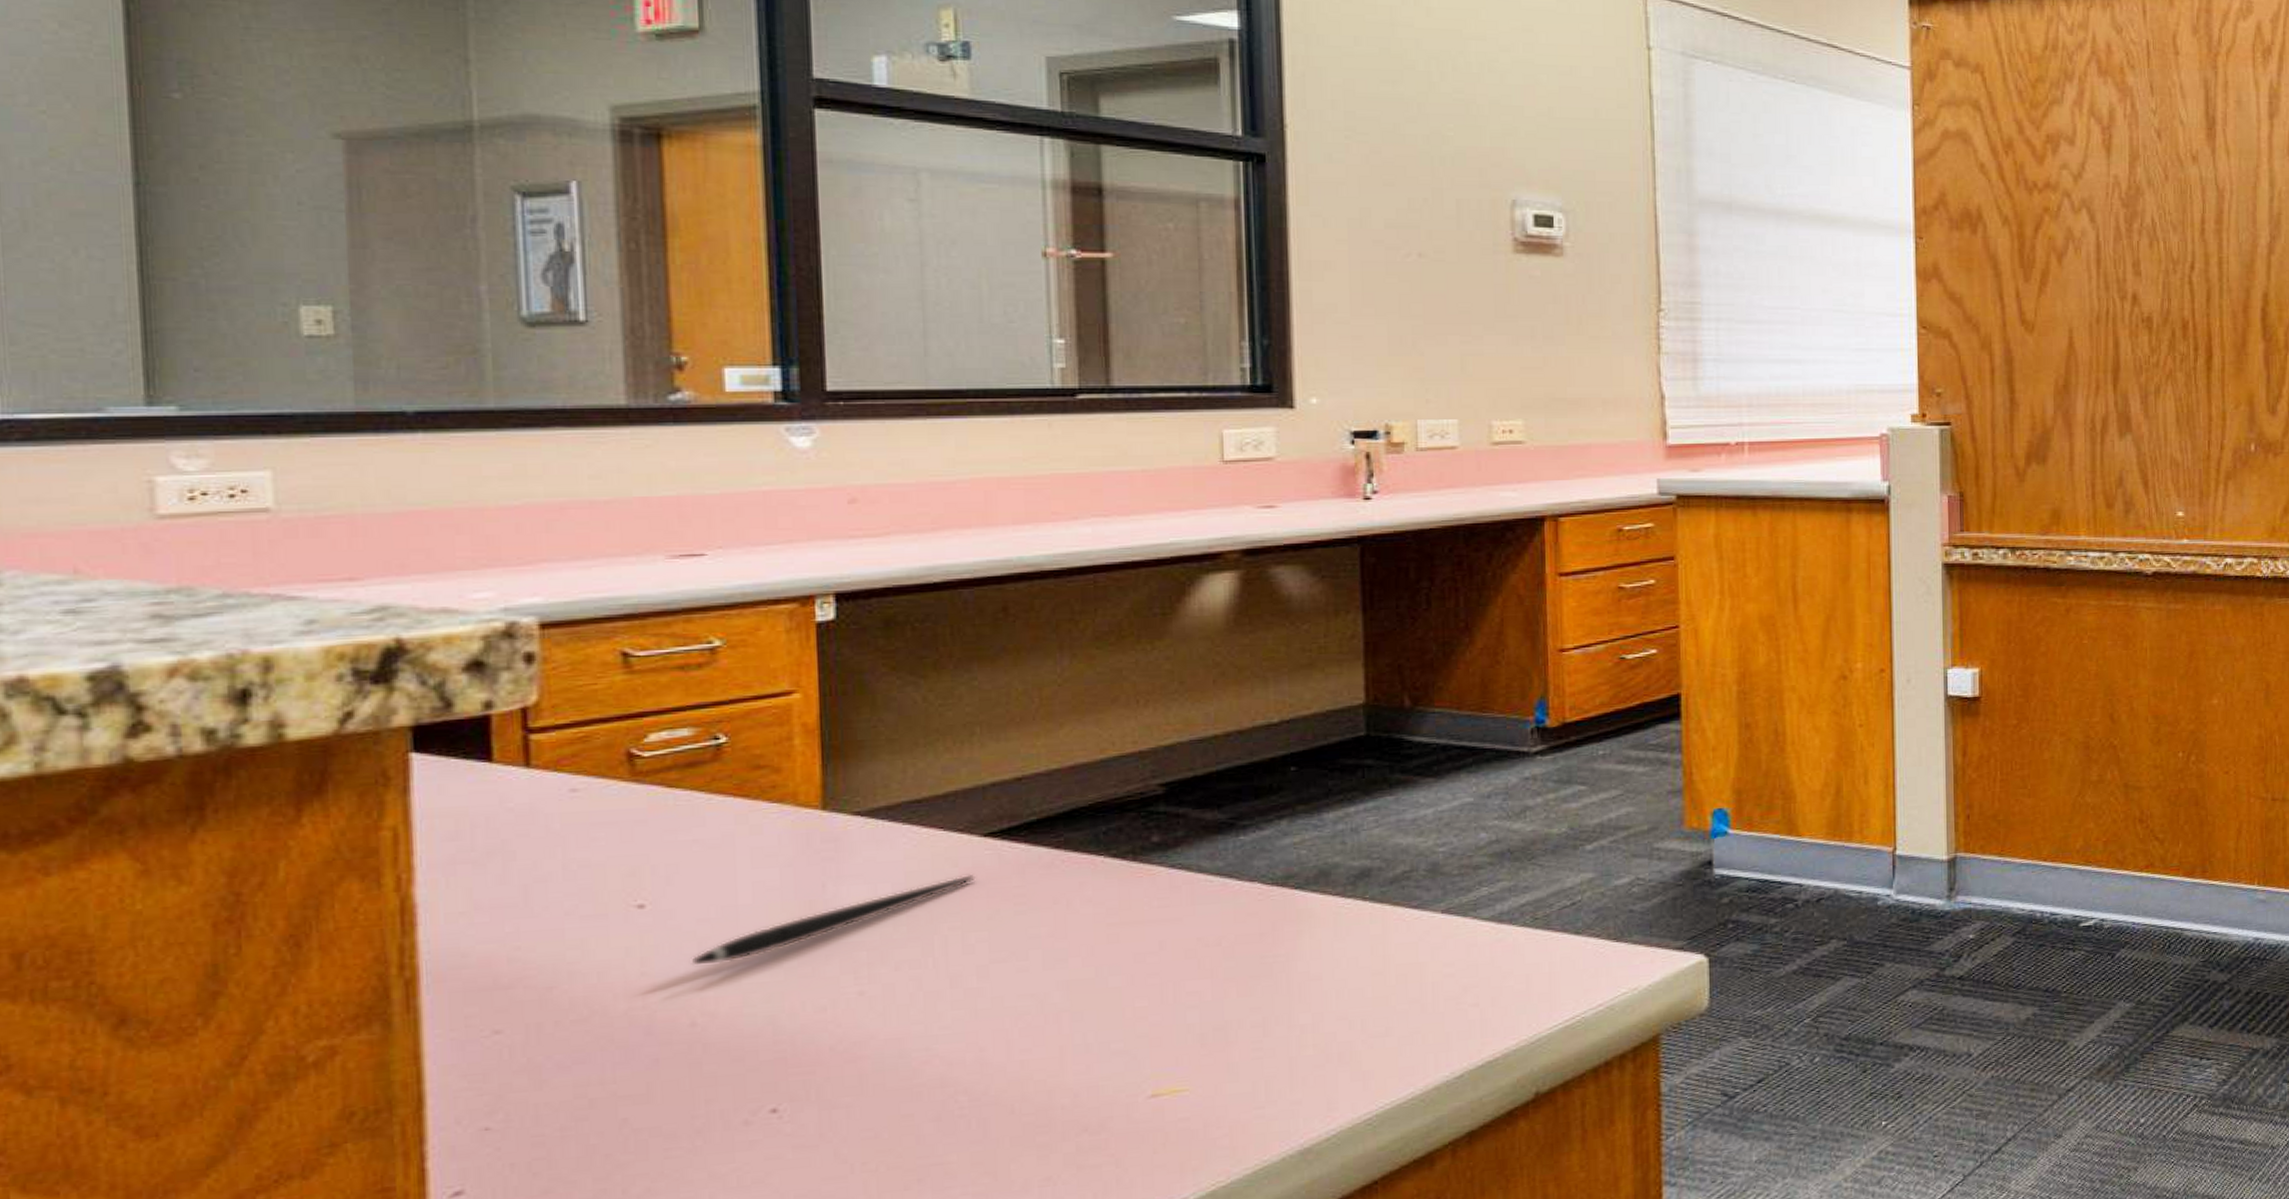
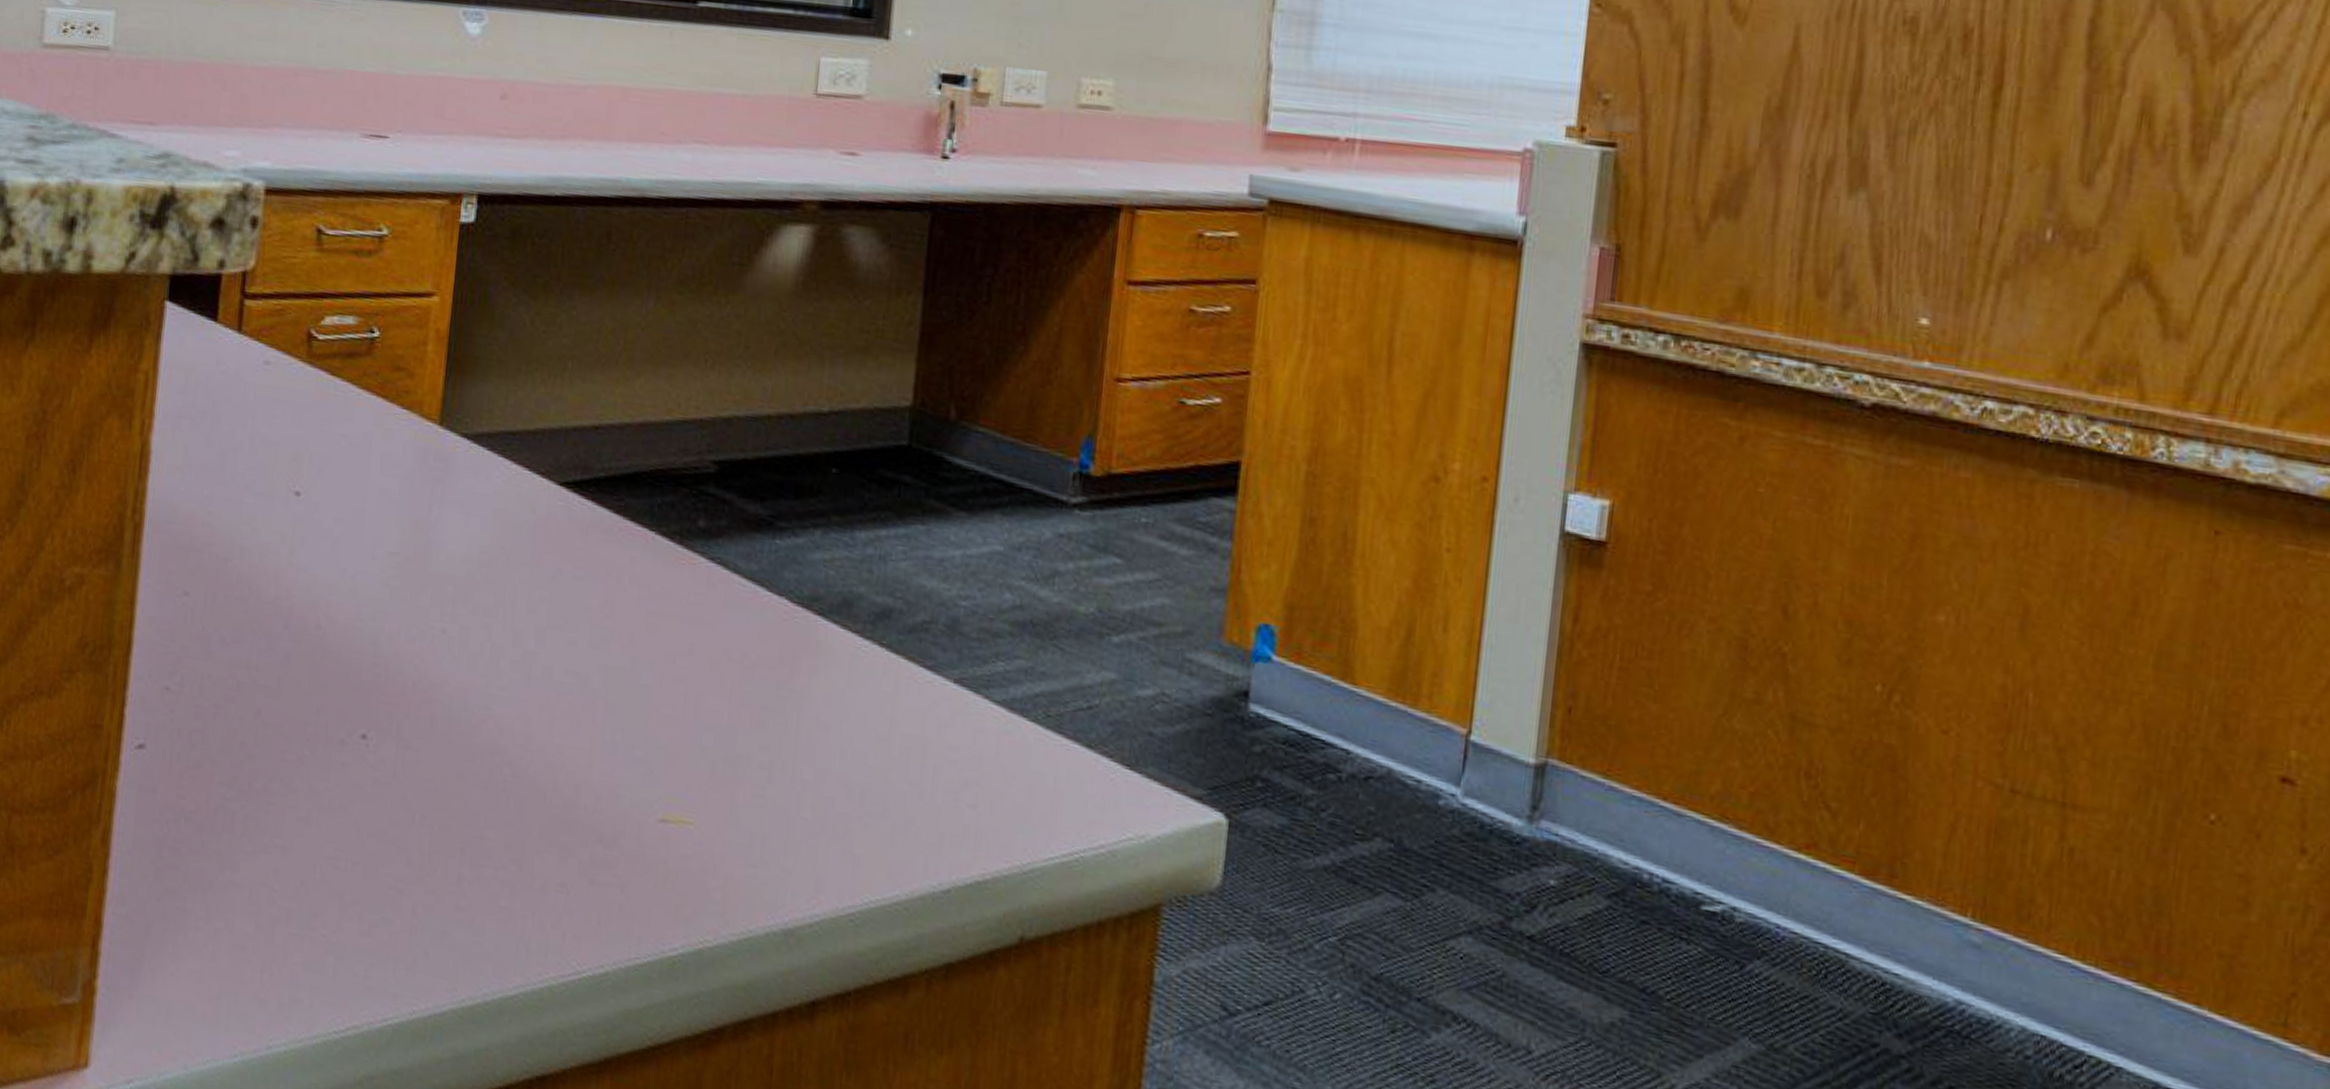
pen: present [691,874,976,967] -> none [324,523,548,570]

